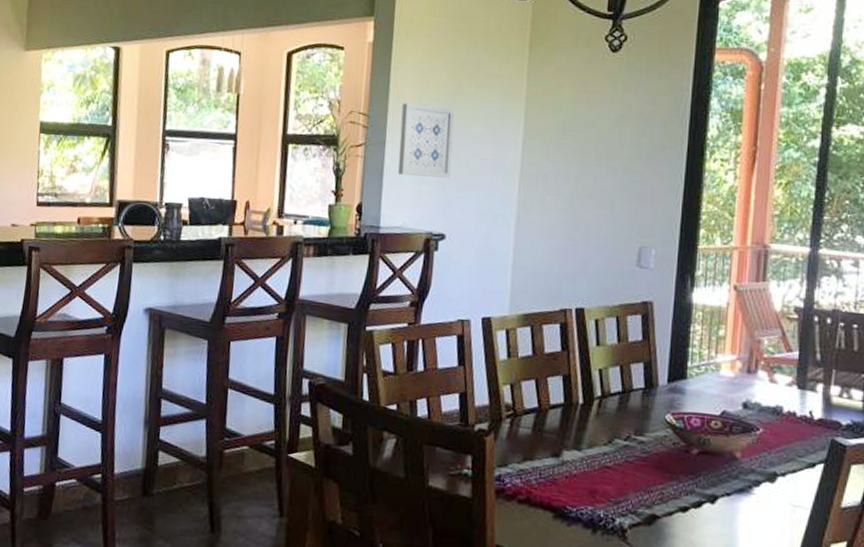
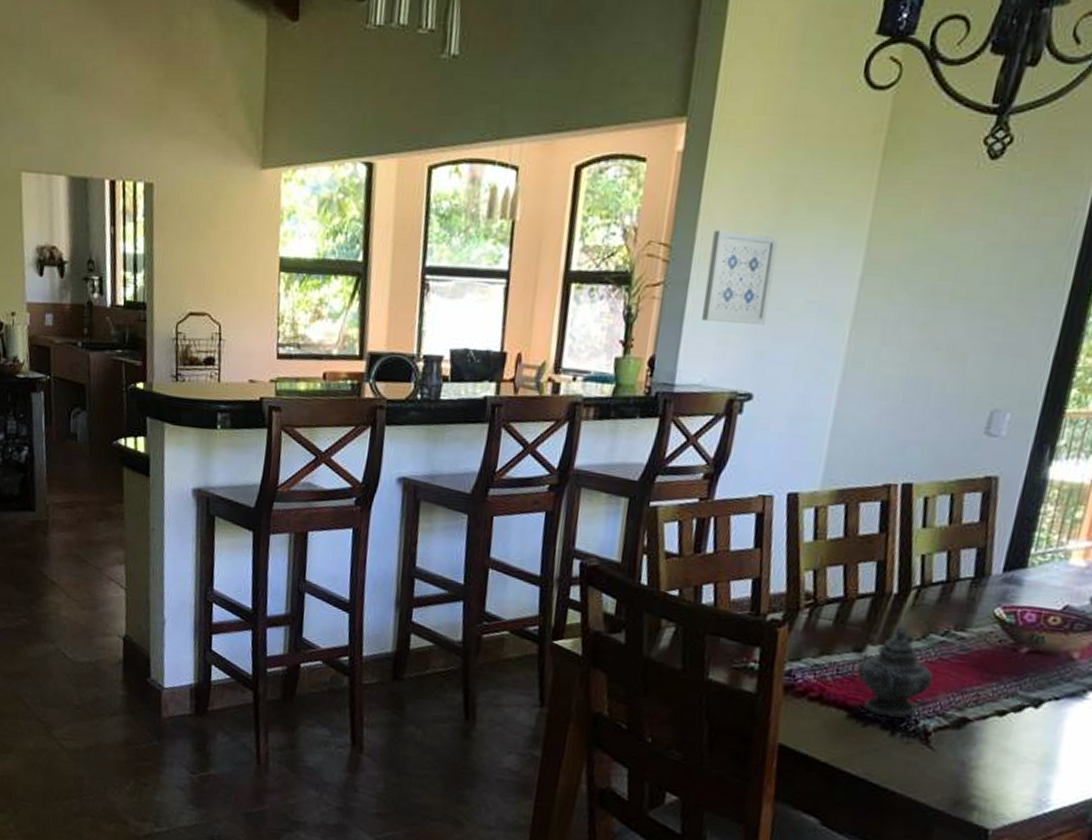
teapot: none [557,430,623,517] -> present [857,623,934,718]

